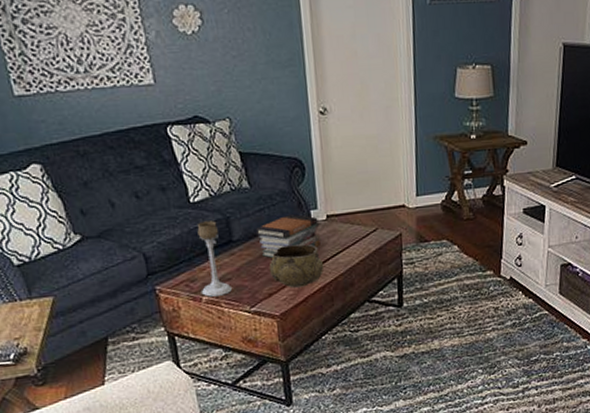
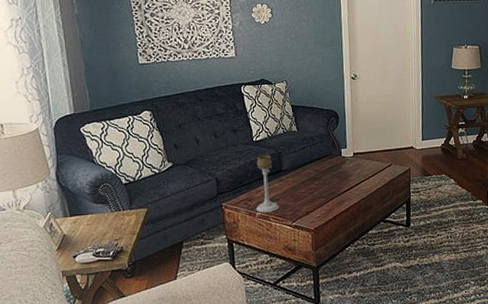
book stack: present [255,214,321,258] -> none [299,151,348,184]
decorative bowl: present [269,244,324,288] -> none [308,174,350,208]

